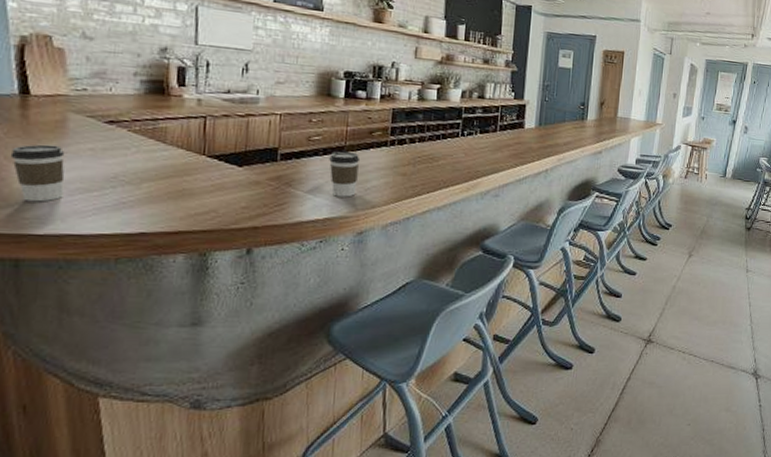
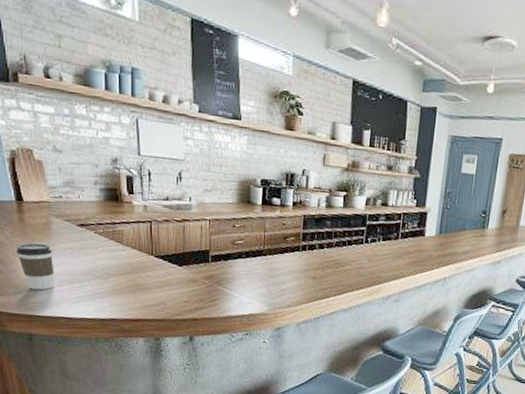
coffee cup: present [329,151,361,197] -> none [251,254,277,297]

